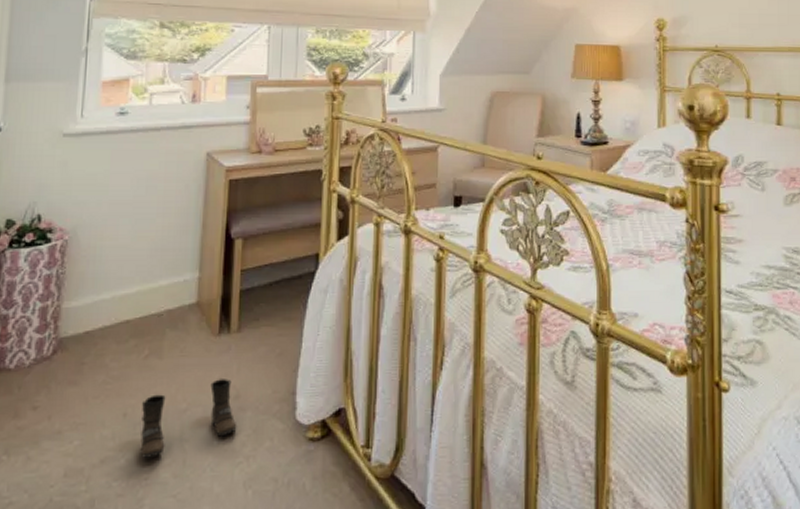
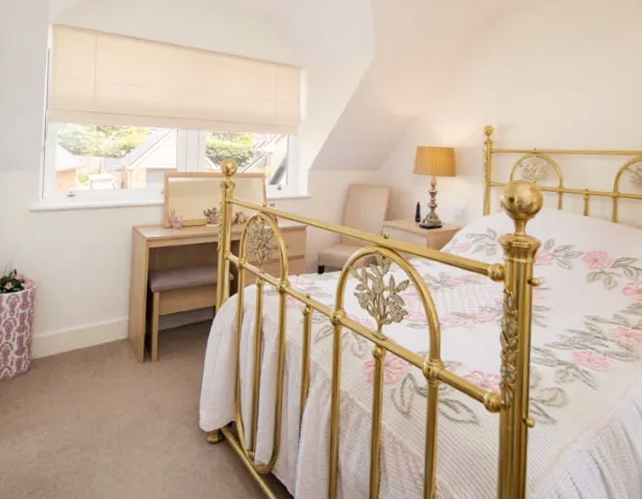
boots: present [140,379,237,458] -> none [90,395,157,448]

